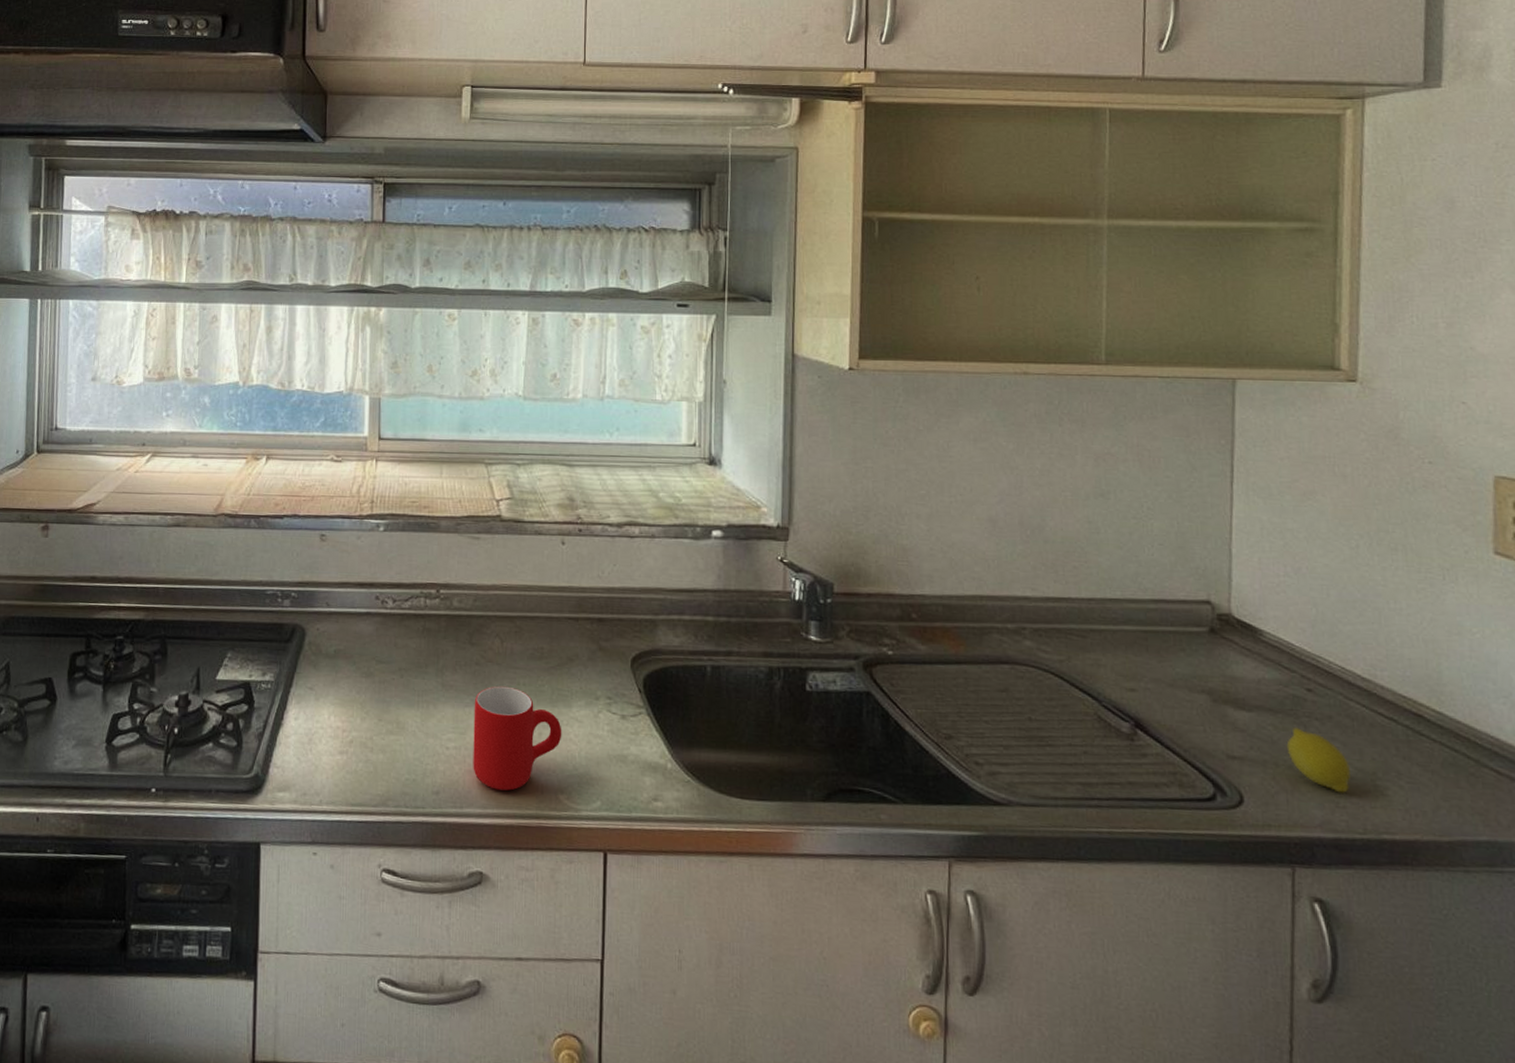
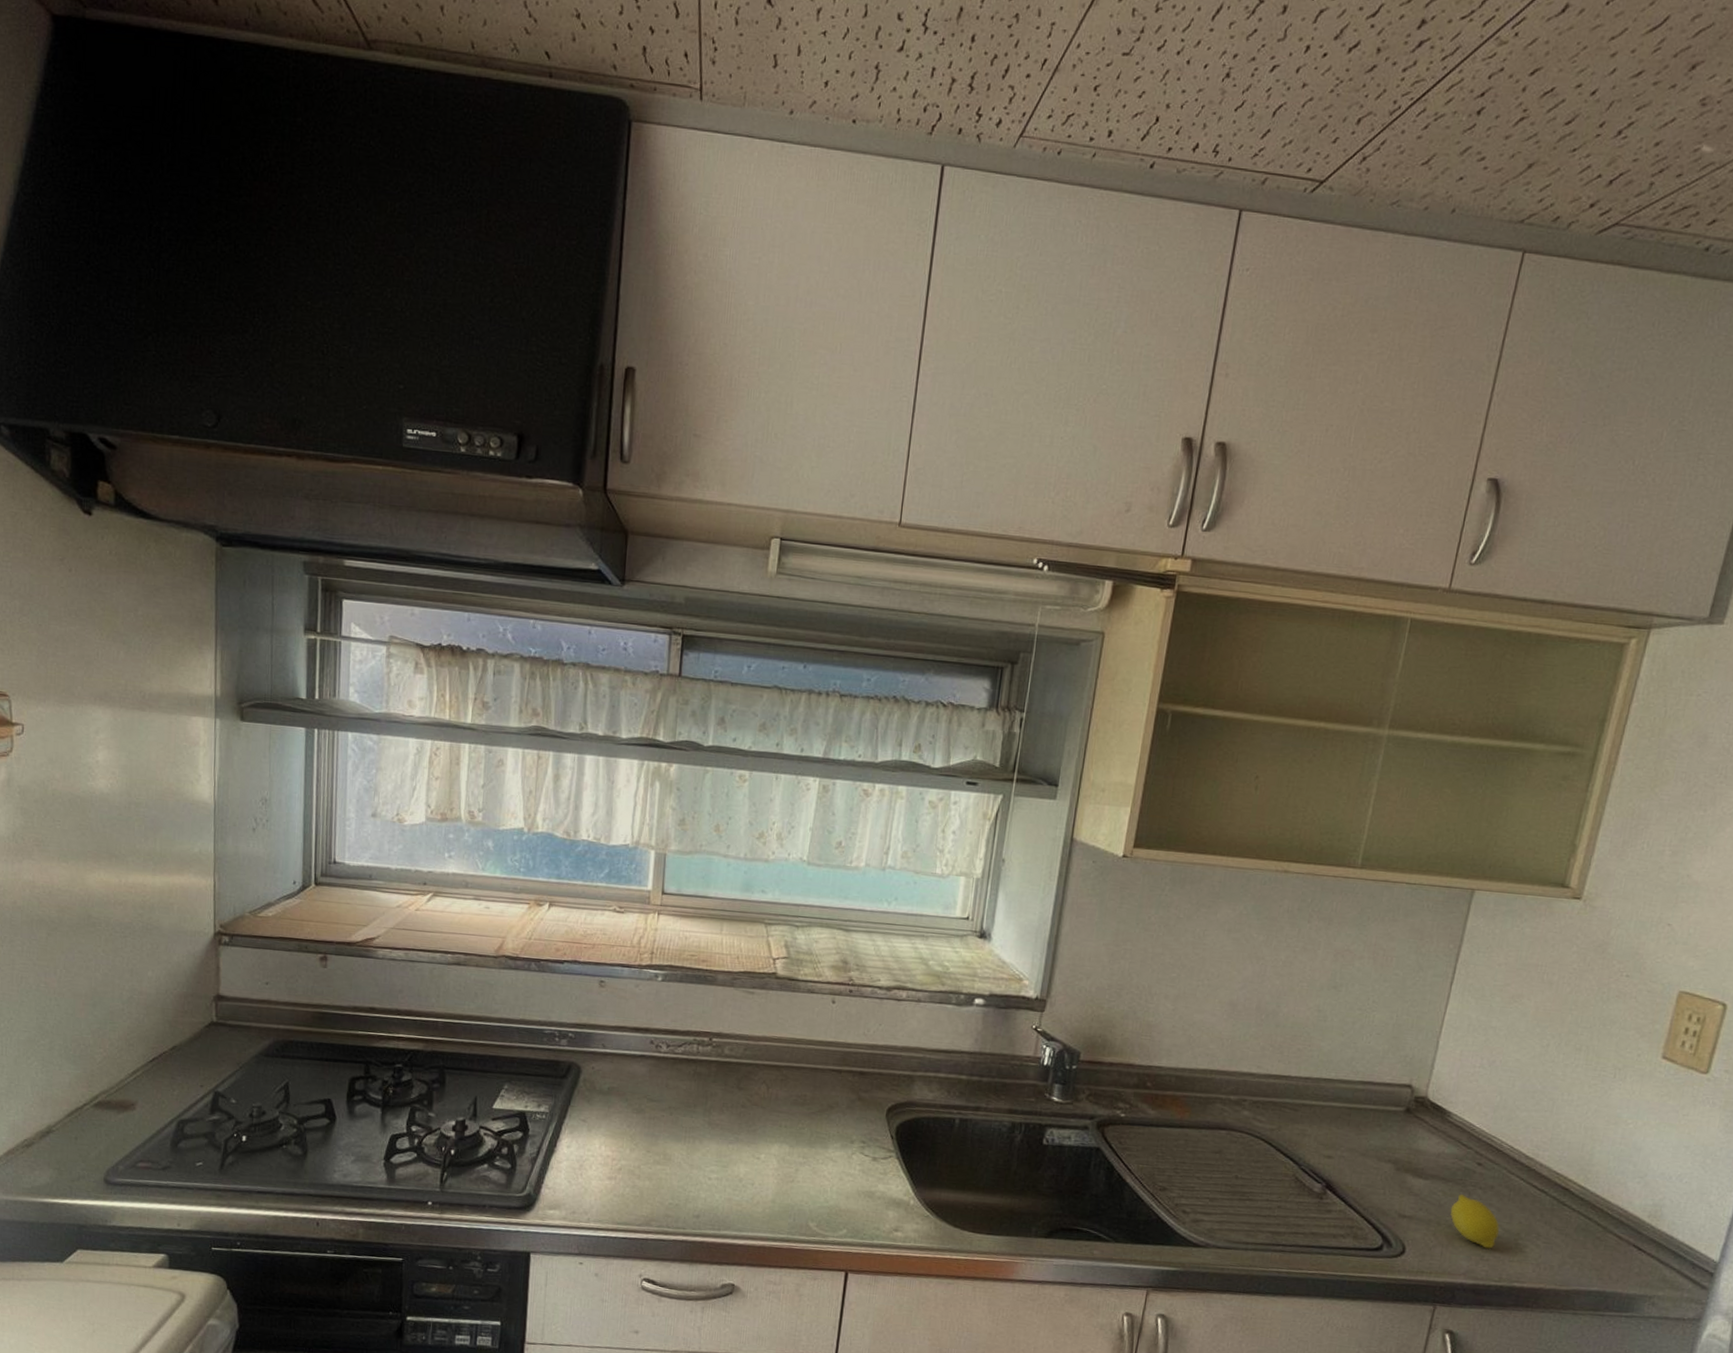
mug: present [473,686,562,791] -> none [732,1126,818,1217]

